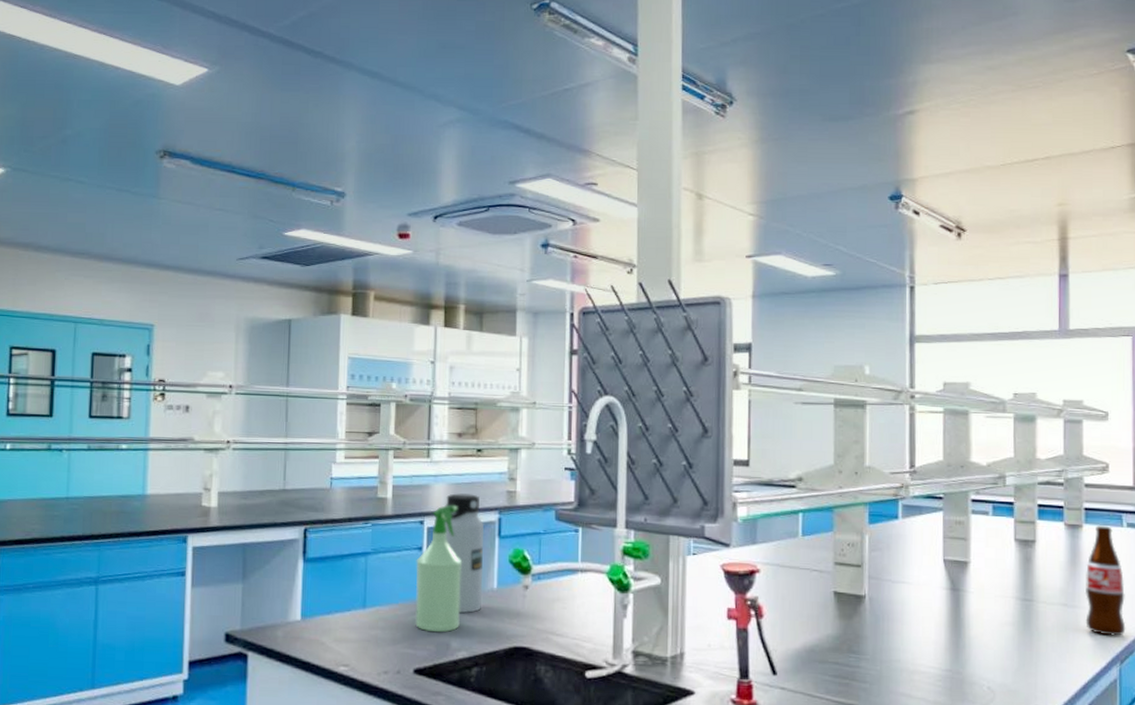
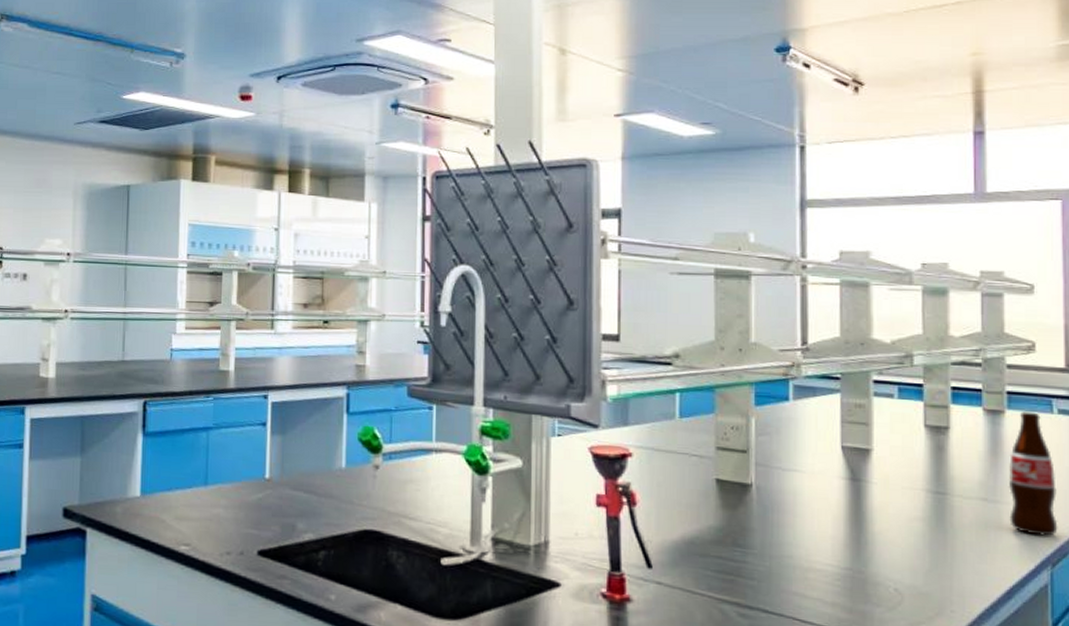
spray bottle: present [415,505,462,633] -> none [259,379,308,513]
water bottle: present [445,493,485,614] -> none [290,367,332,494]

